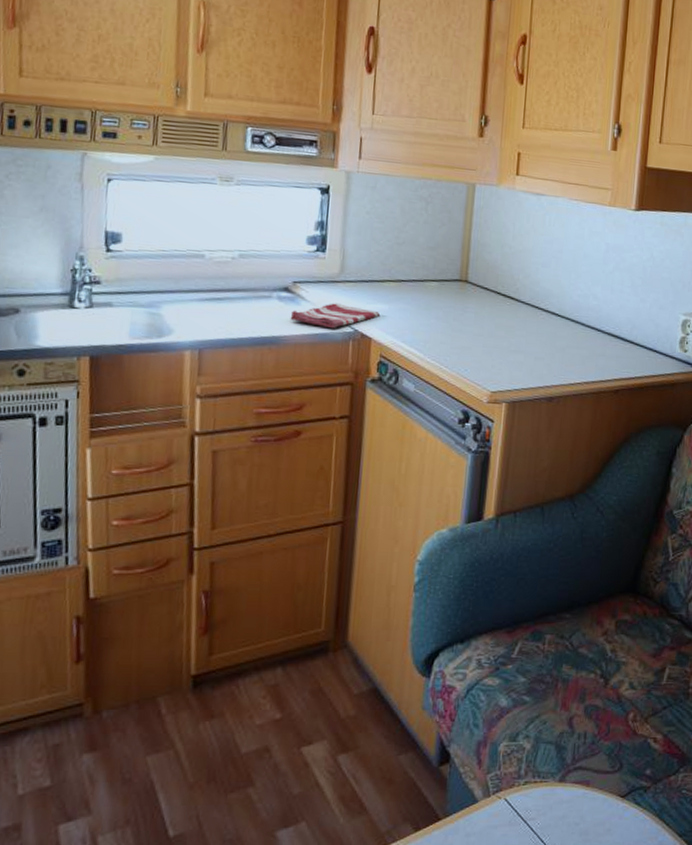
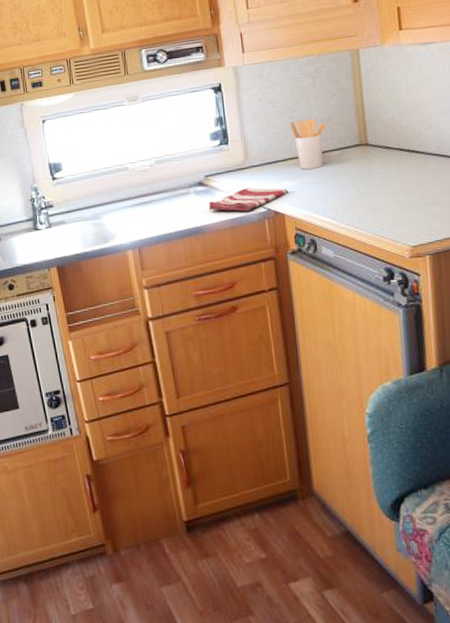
utensil holder: none [394,242,430,296] -> present [290,118,326,170]

